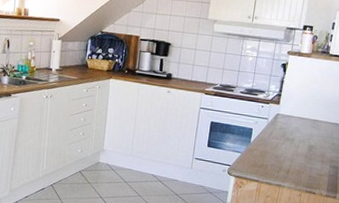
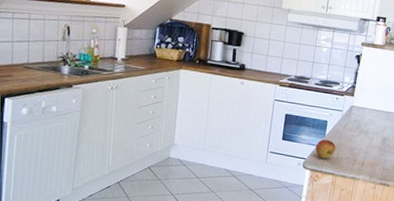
fruit: none [240,146,261,166] -> present [315,139,336,159]

